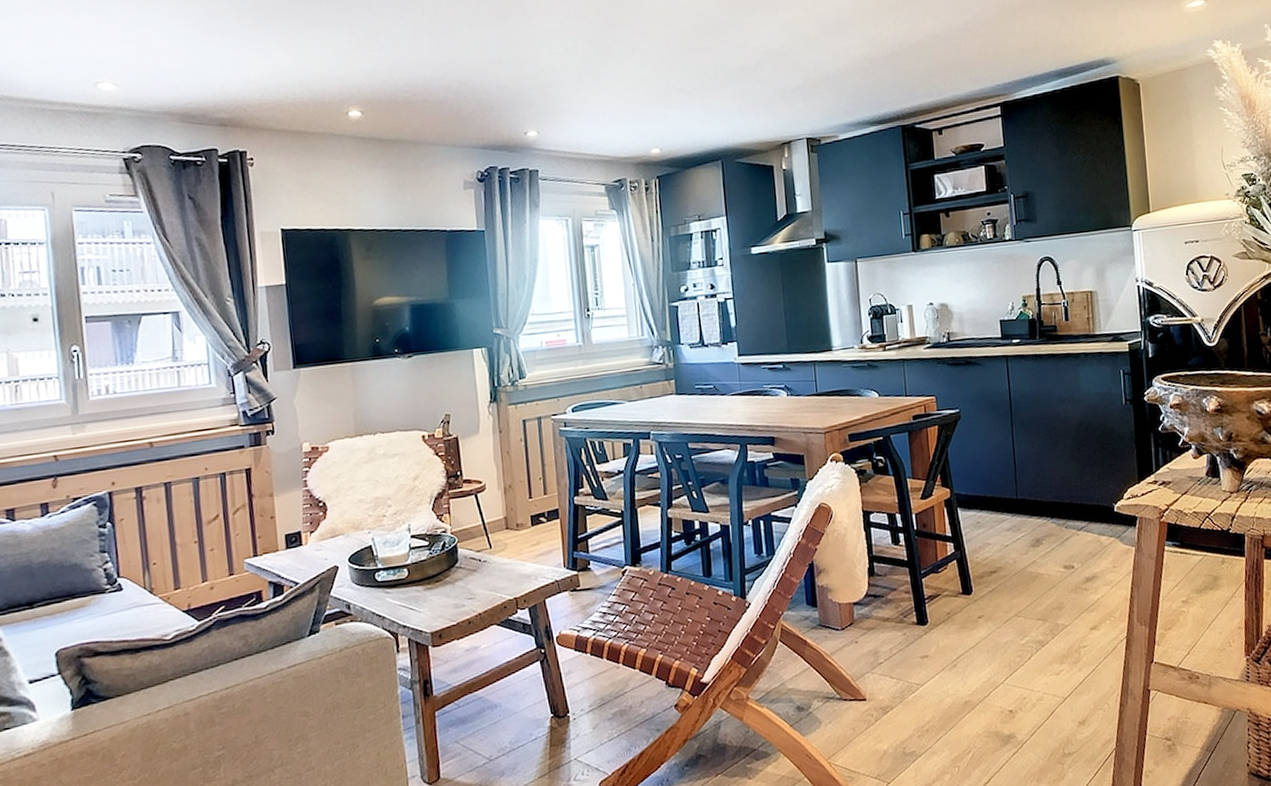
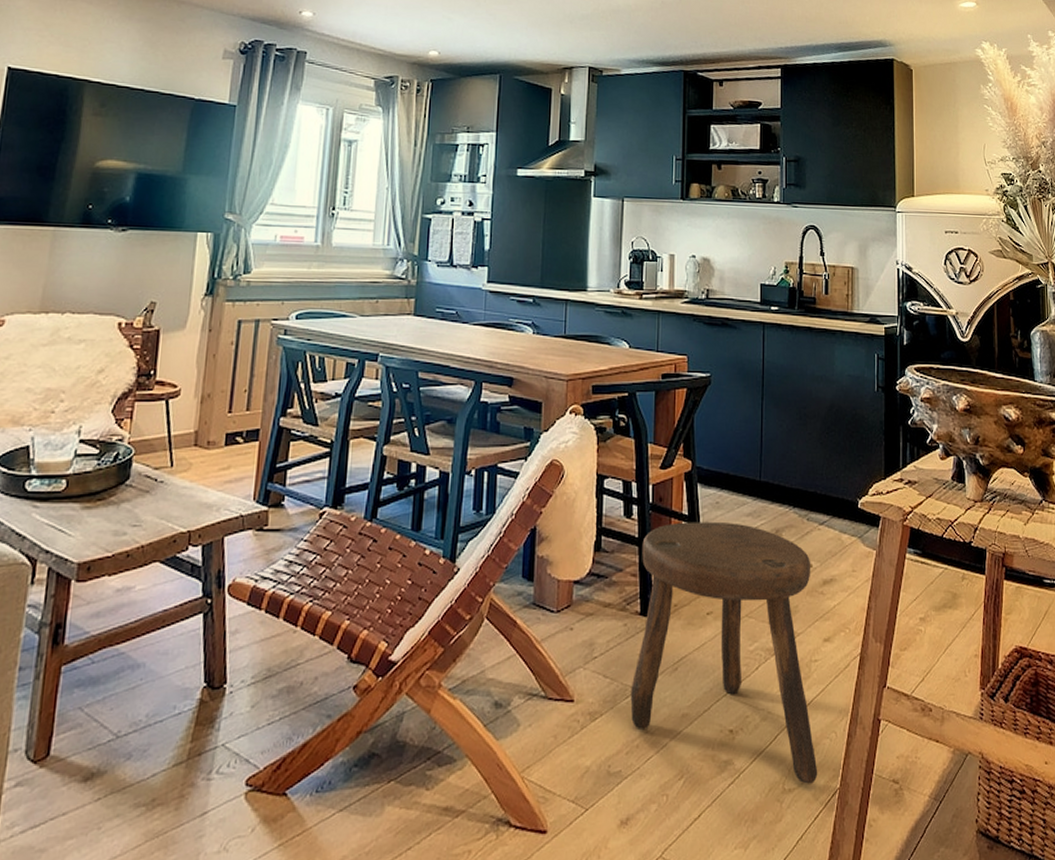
stool: none [911,538,1095,748] -> present [630,521,818,784]

